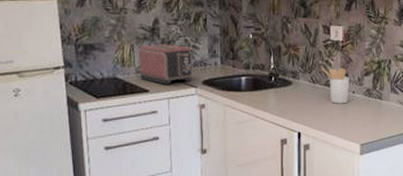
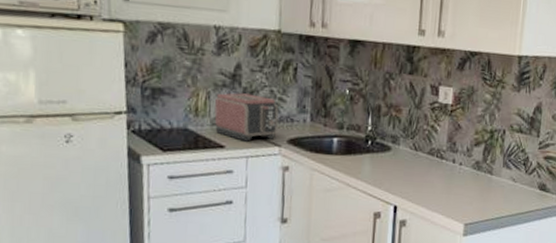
utensil holder: present [321,67,350,104] -> none [425,132,458,177]

